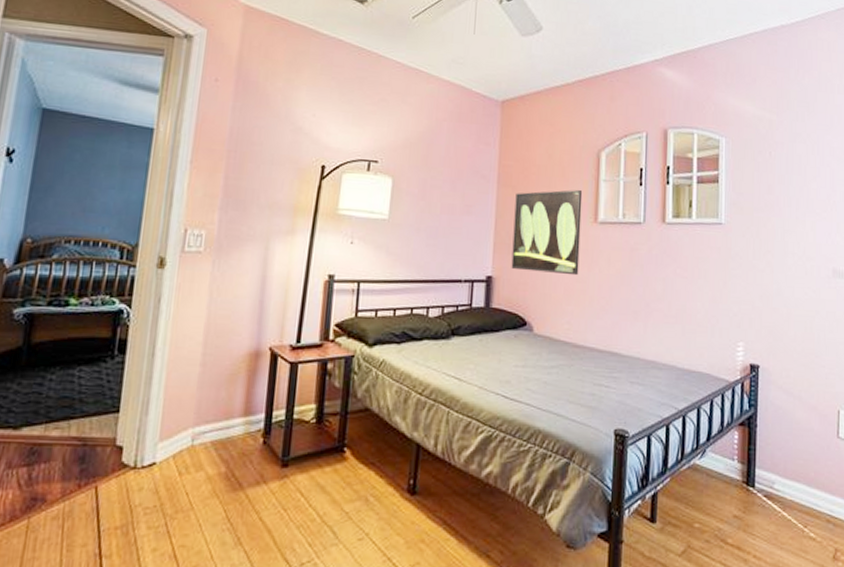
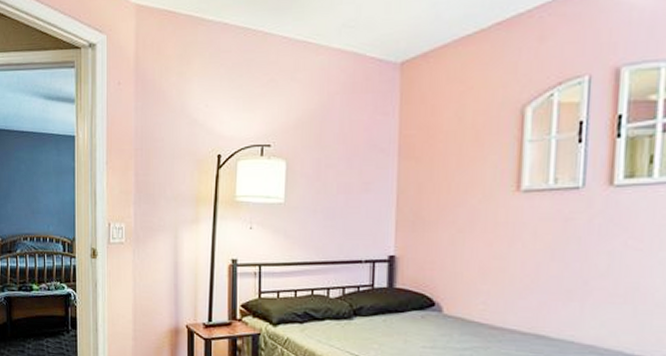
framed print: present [511,190,583,276] -> none [416,156,502,252]

